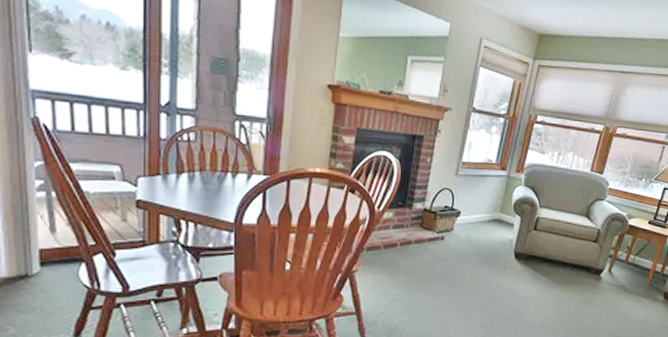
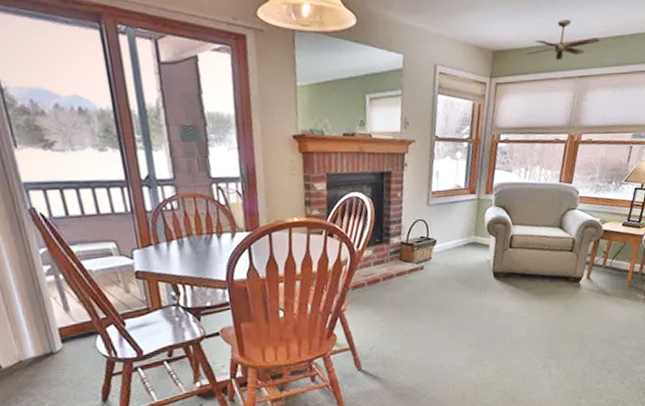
ceiling fan: none [572,15,643,54] -> present [527,20,599,61]

